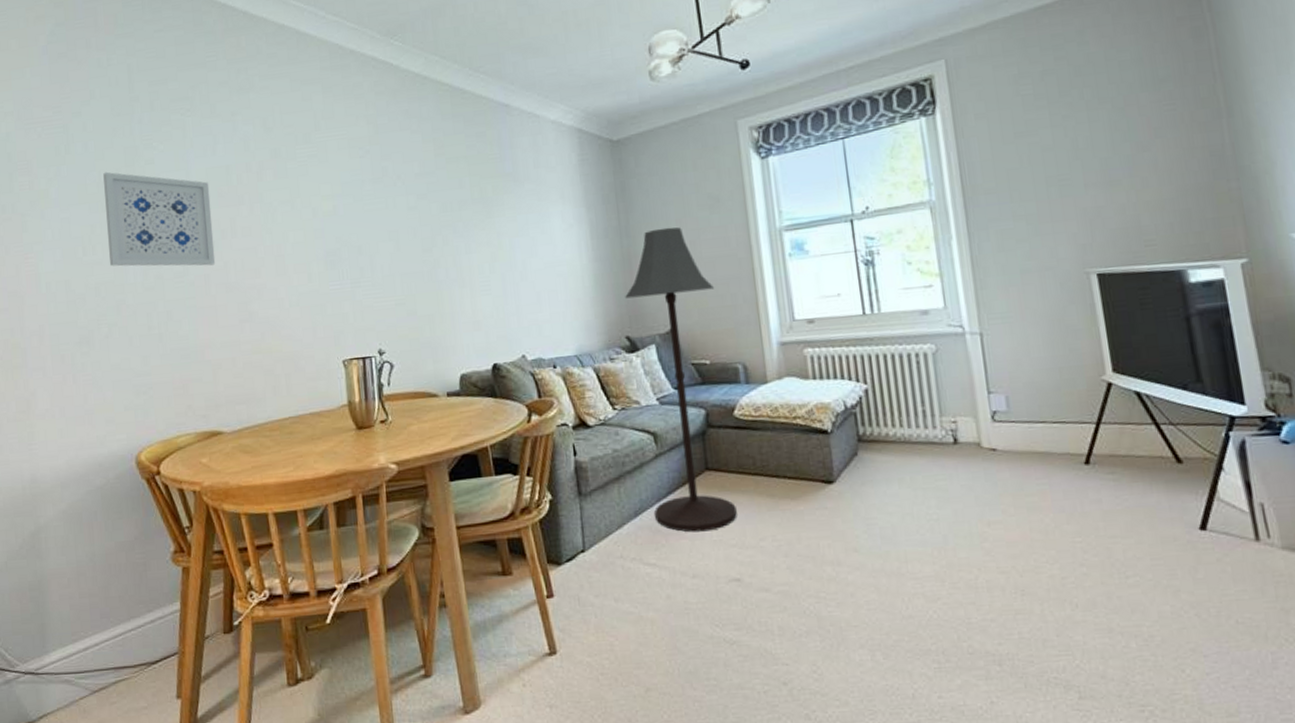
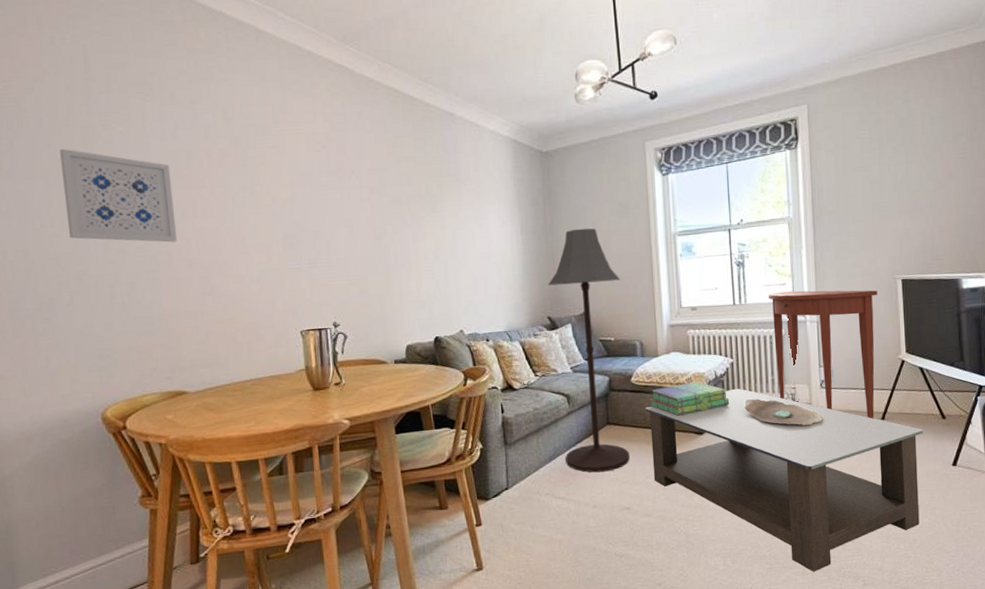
coffee table: none [753,422,1157,676] -> present [644,388,924,572]
stack of books: none [759,414,867,459] -> present [650,381,730,416]
decorative bowl: none [886,436,999,472] -> present [744,399,823,425]
console table: none [910,289,1074,464] -> present [768,290,878,419]

